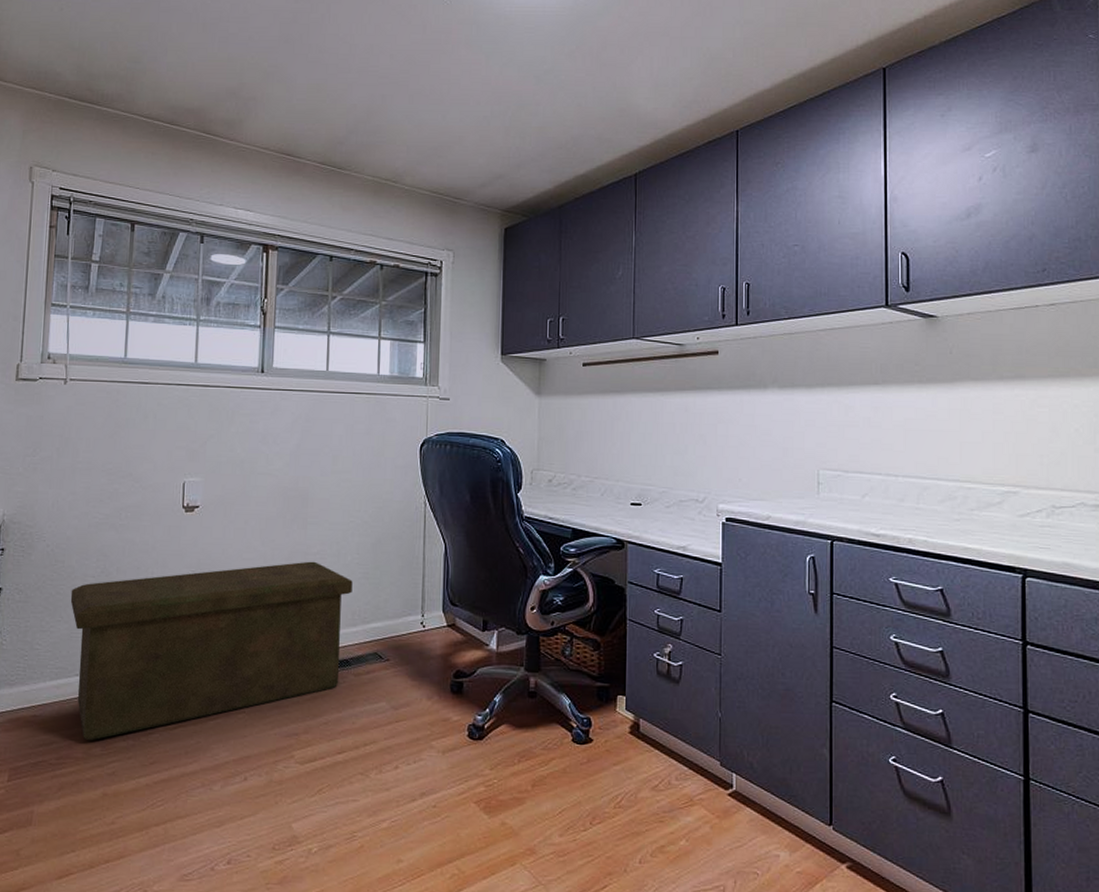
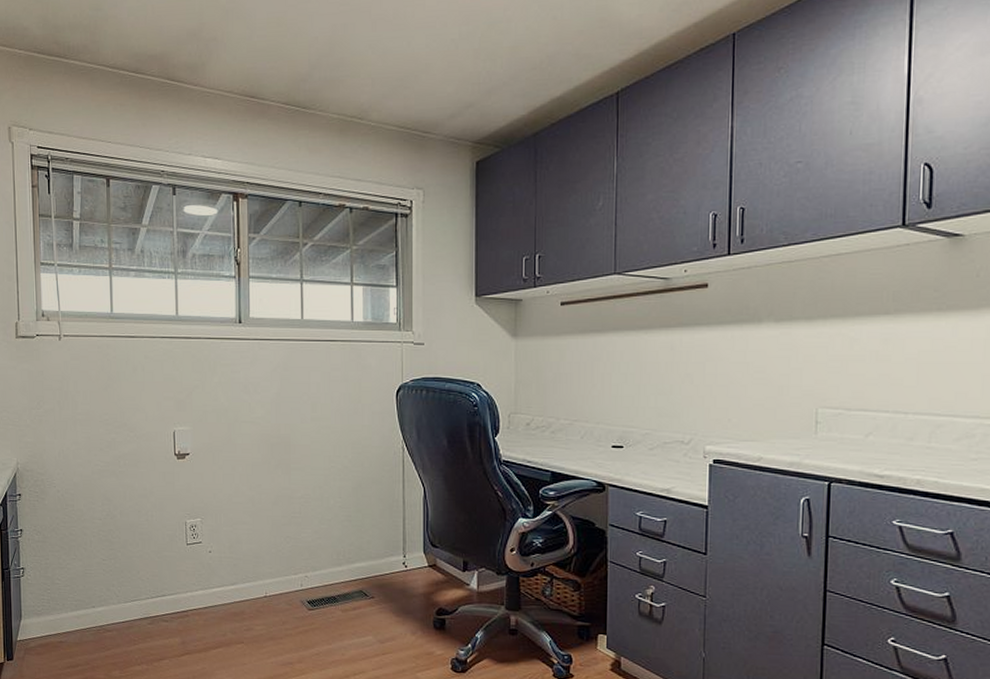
storage bench: present [70,561,353,740] -> none [82,504,336,664]

